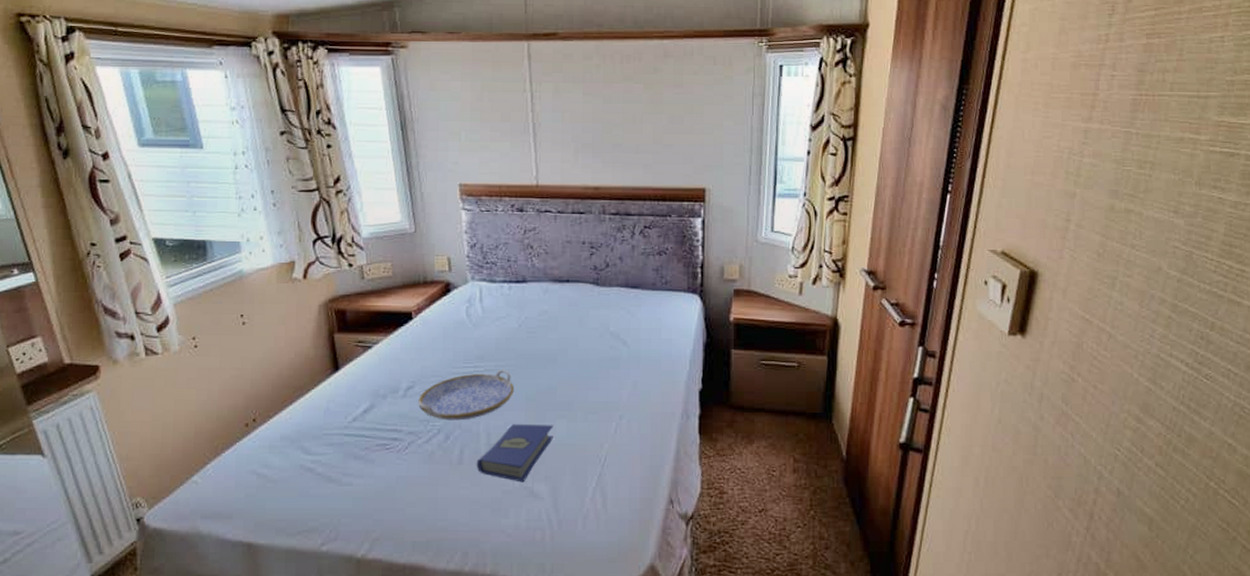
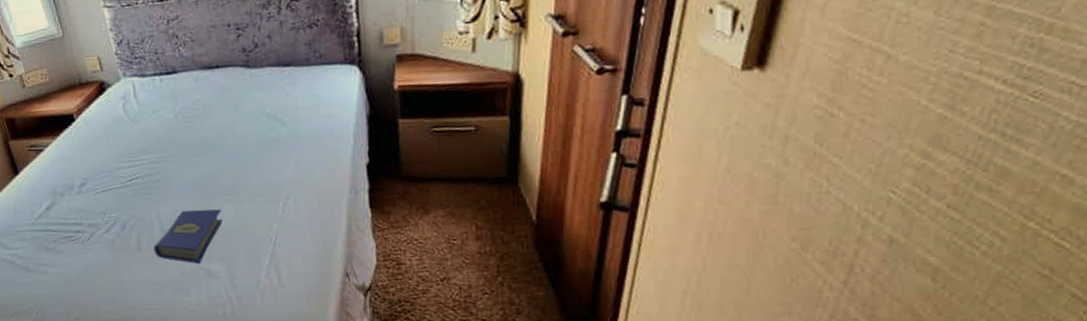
serving tray: present [418,369,514,421] -> none [92,160,179,212]

